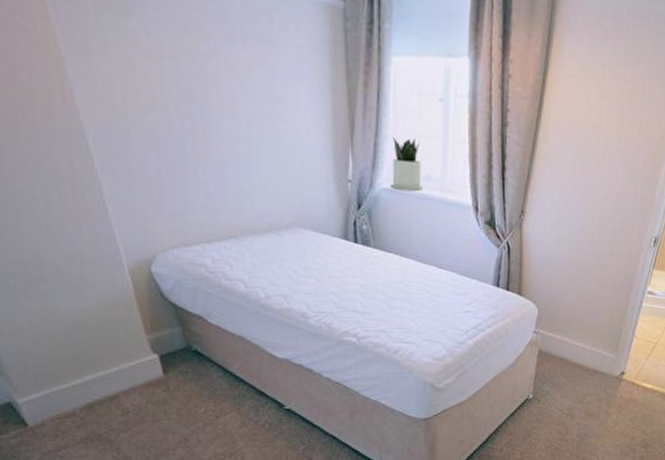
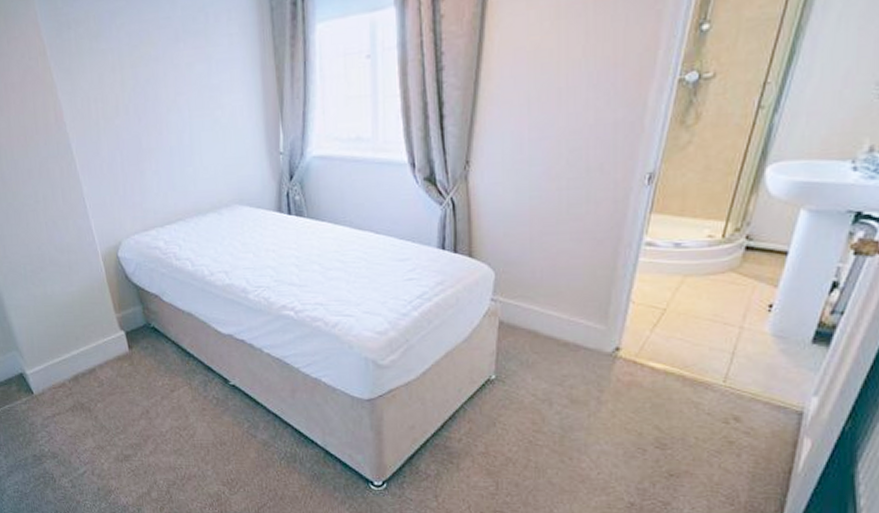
planter: present [390,137,422,192] -> none [321,101,354,157]

